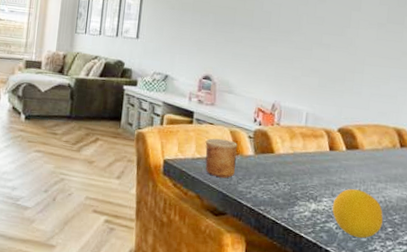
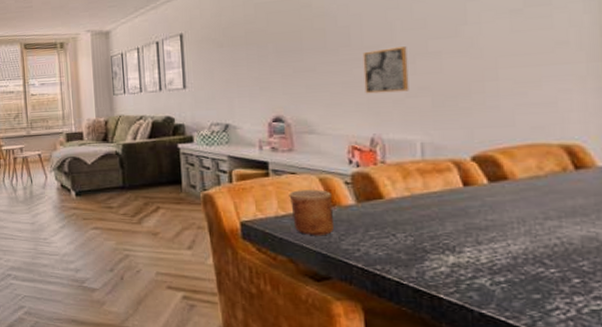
wall art: none [274,34,308,71] -> present [362,46,409,94]
fruit: present [332,188,383,238] -> none [479,231,563,294]

